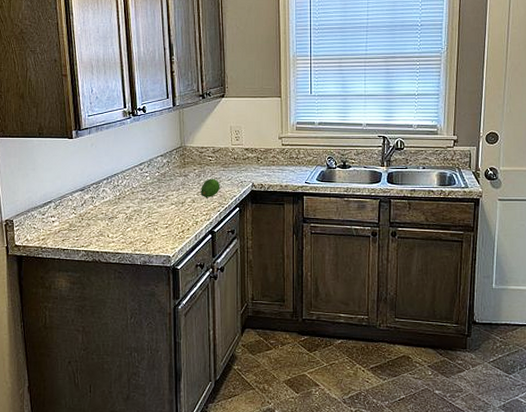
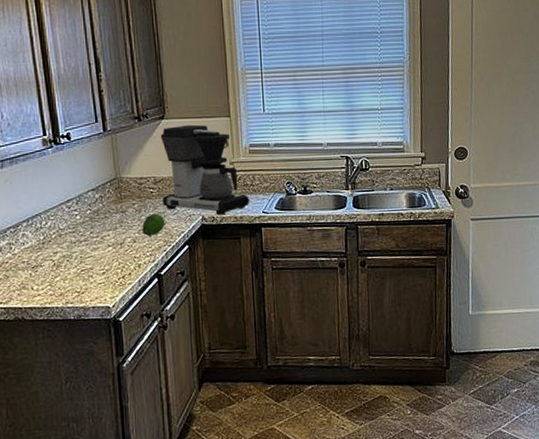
coffee maker: none [219,103,294,183] -> present [160,124,249,215]

